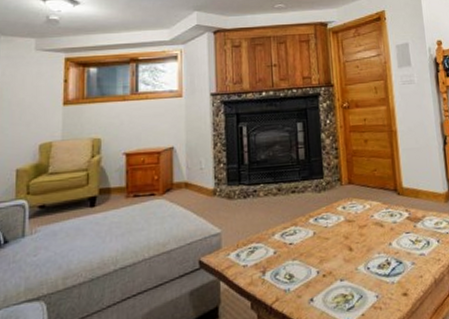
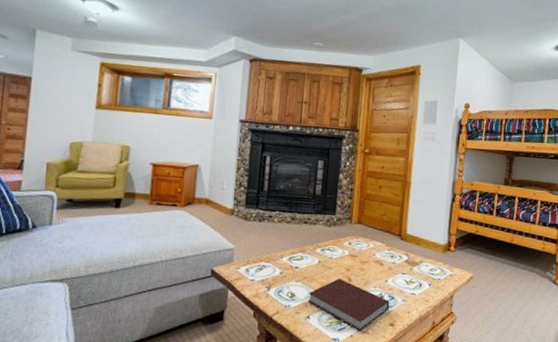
notebook: none [308,248,399,307] -> present [308,278,390,331]

